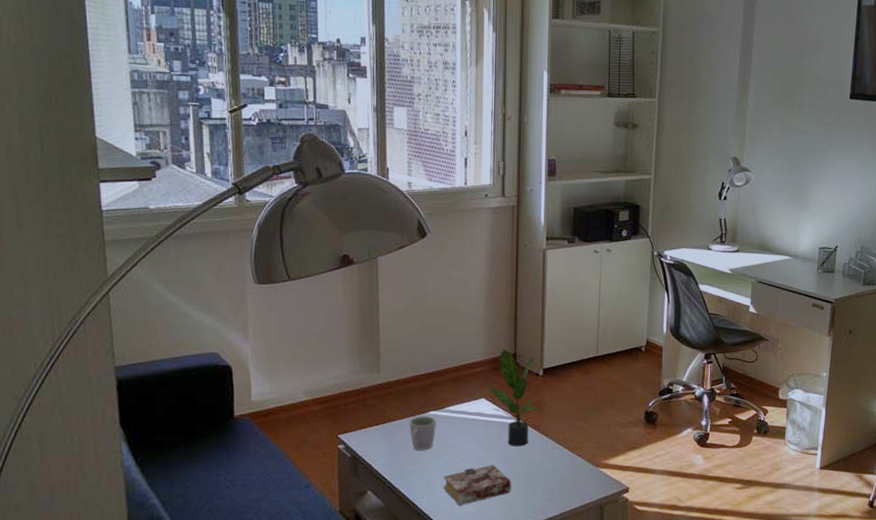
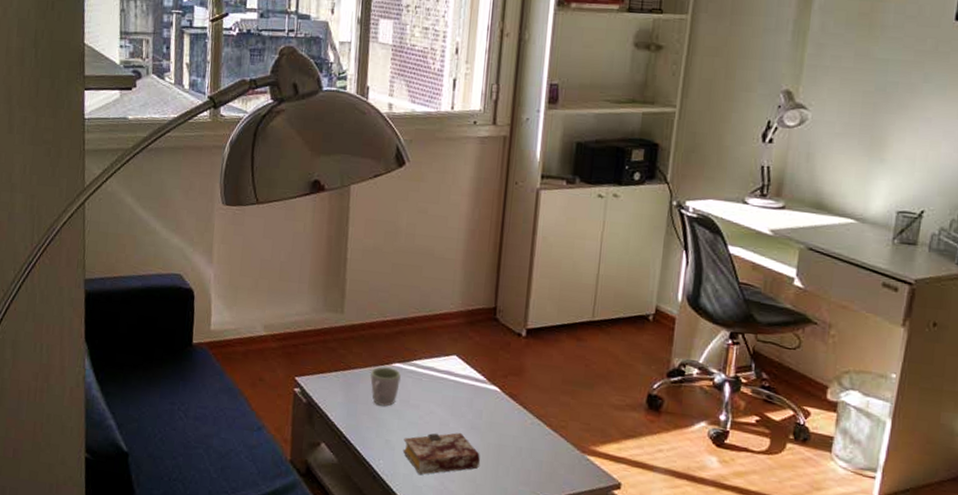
potted plant: present [488,348,539,447] -> none [462,300,519,417]

